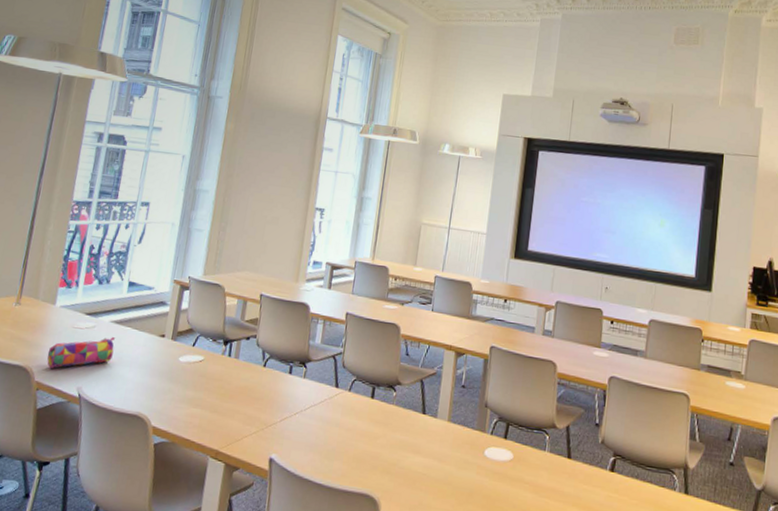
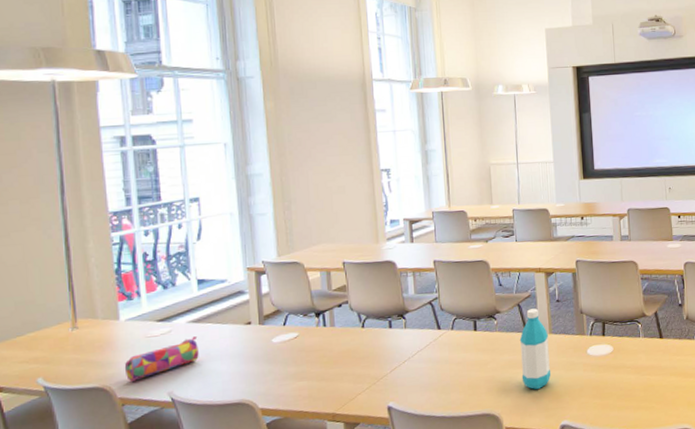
water bottle: none [409,388,447,482] -> present [519,308,552,390]

